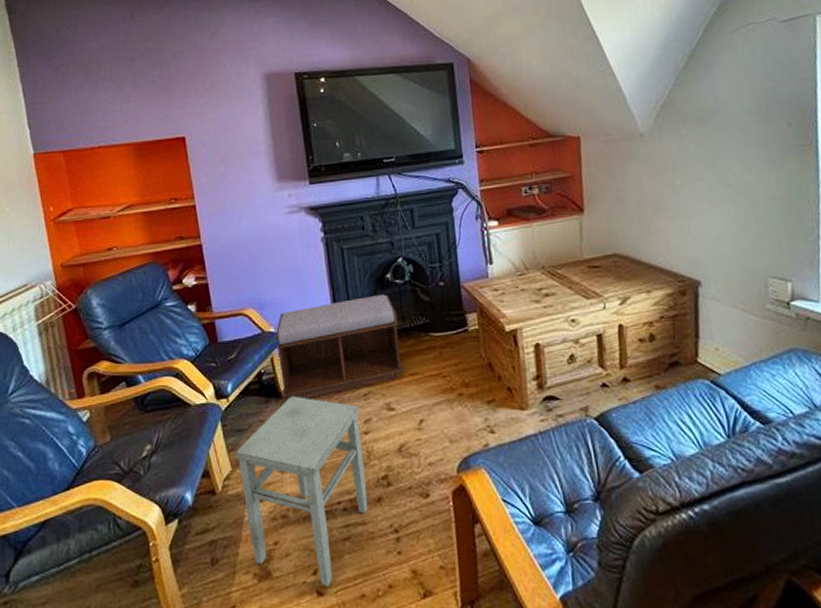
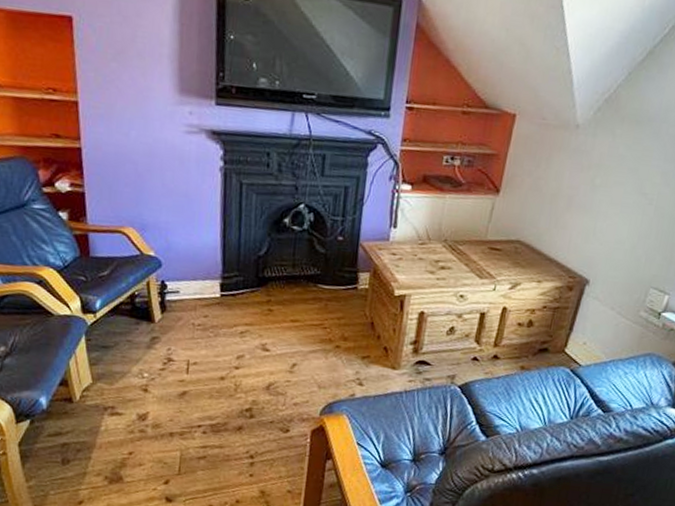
stool: present [235,396,368,588] -> none [97,322,234,496]
bench: present [275,294,403,399] -> none [153,237,289,328]

